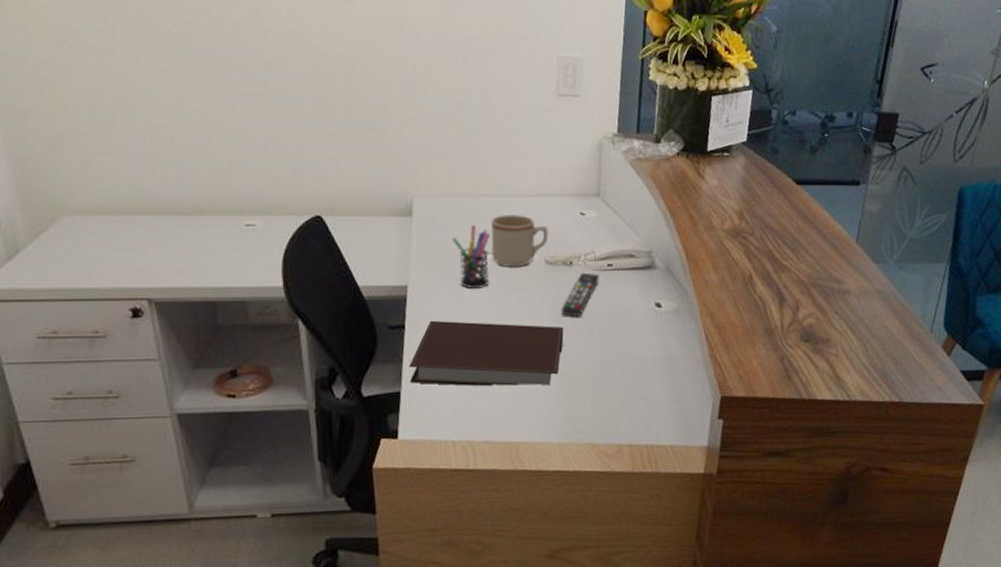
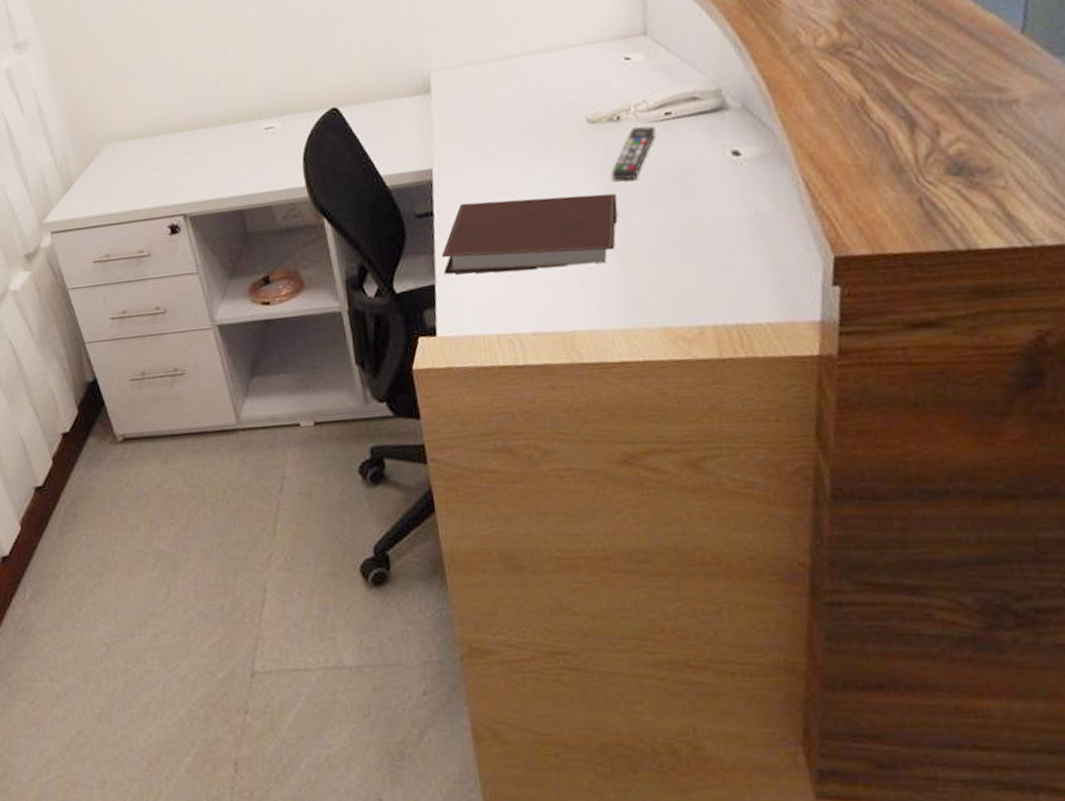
pen holder: present [451,224,491,288] -> none [476,91,523,163]
mug: present [490,215,549,266] -> none [518,72,589,133]

